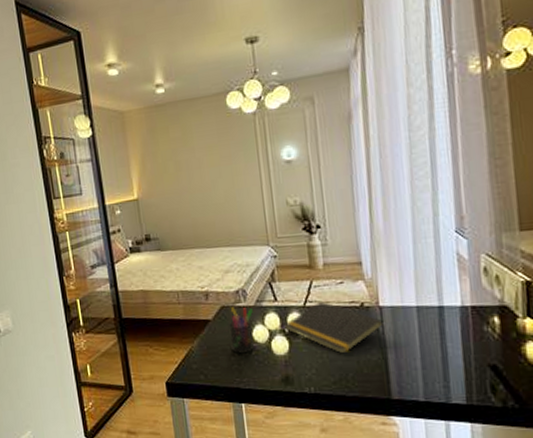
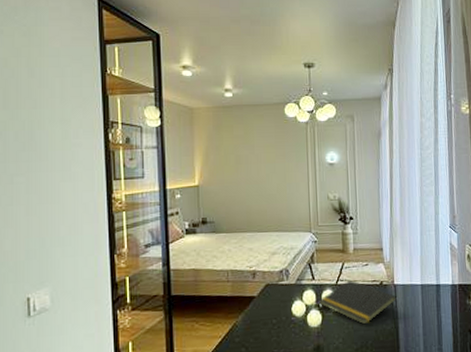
pen holder: present [229,307,254,355] -> none [271,285,293,328]

